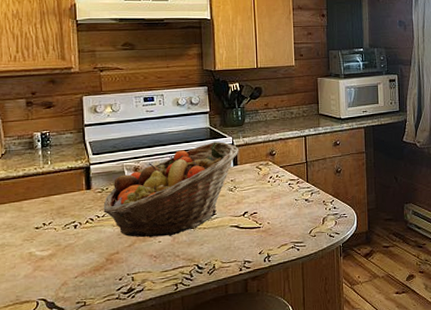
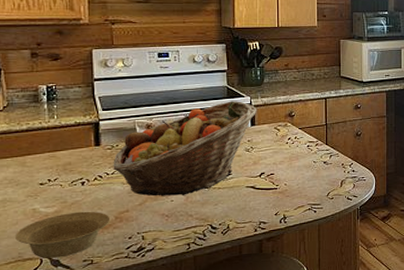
bowl: none [13,253,102,301] -> present [15,211,111,259]

